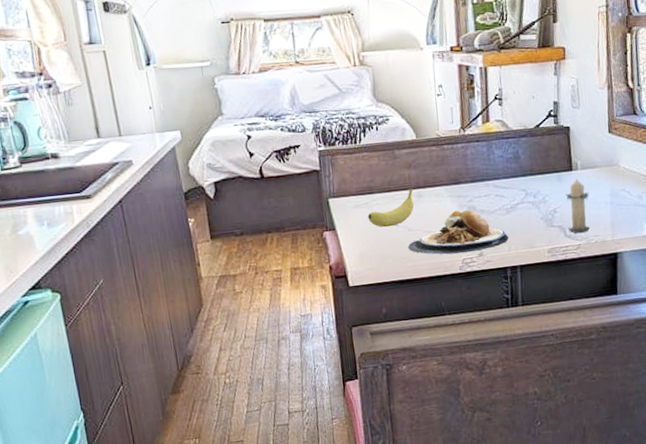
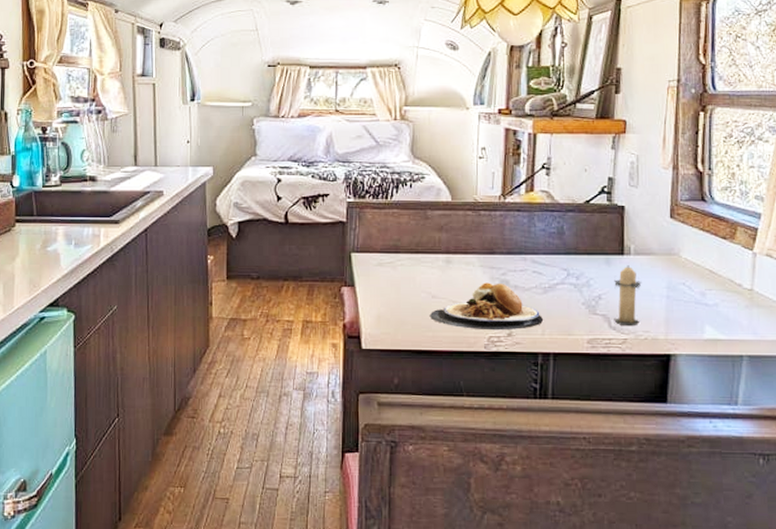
fruit: present [368,187,414,228] -> none [390,251,443,291]

